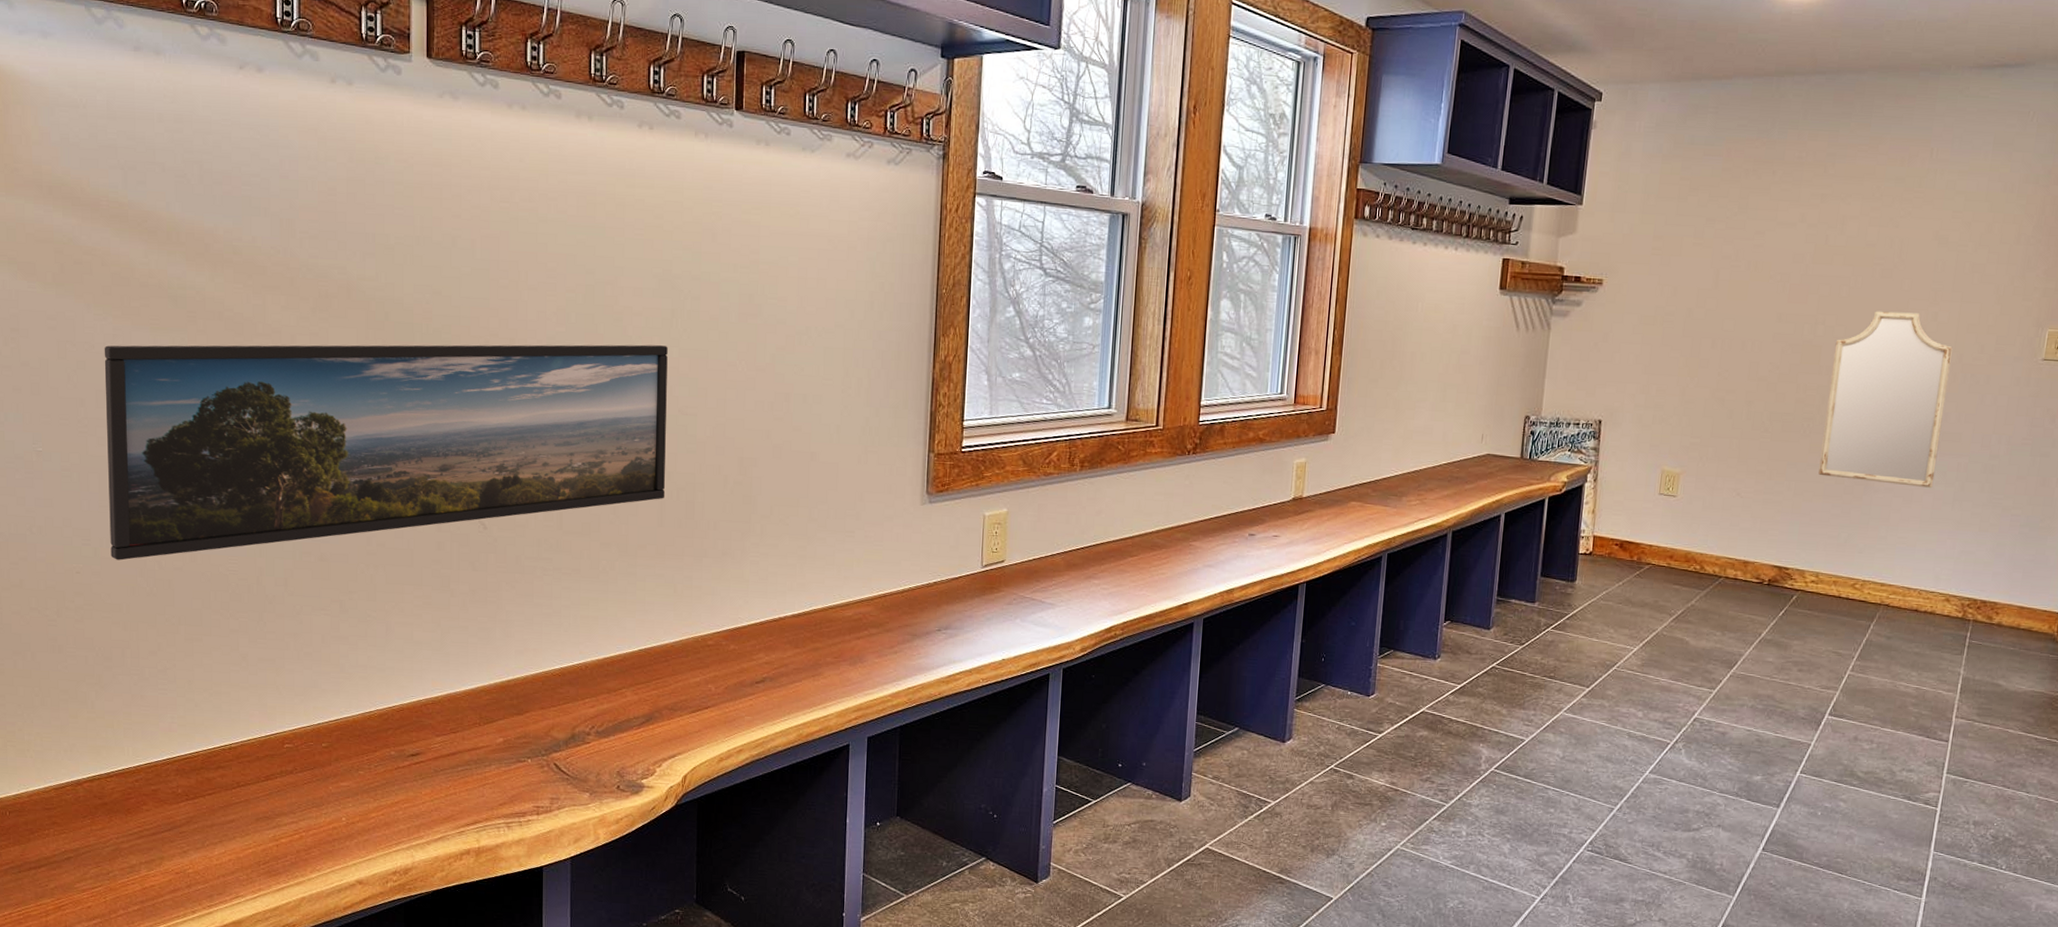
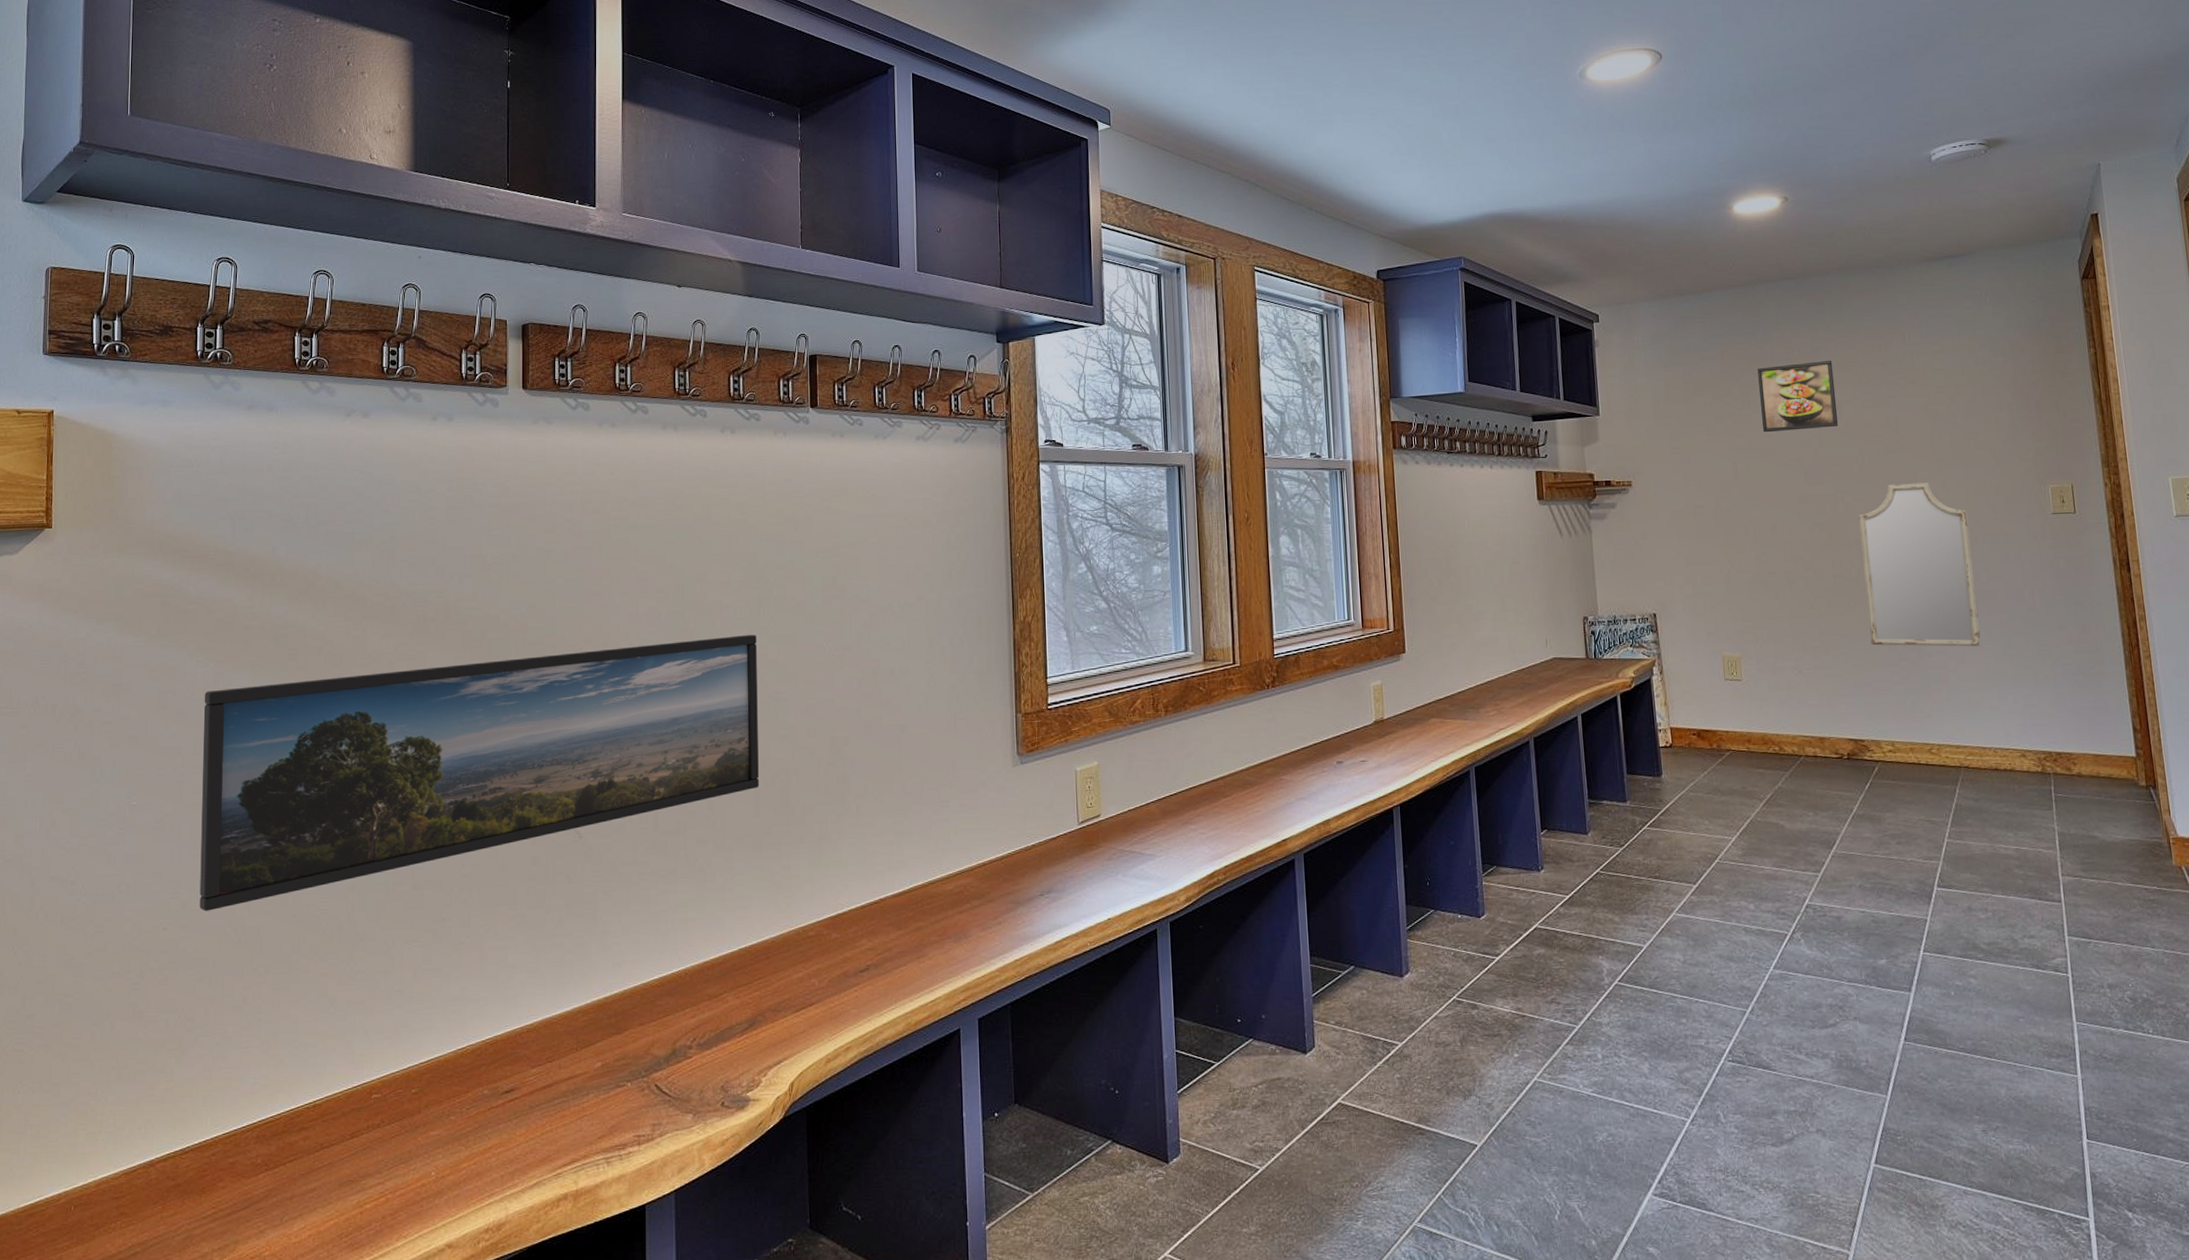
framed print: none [1755,169,1847,244] -> present [1757,361,1839,433]

